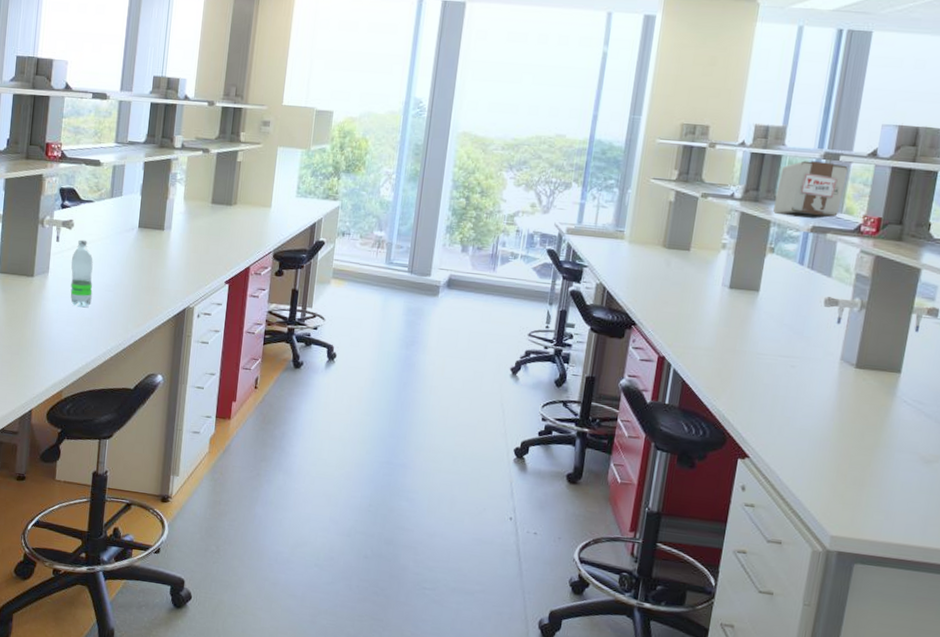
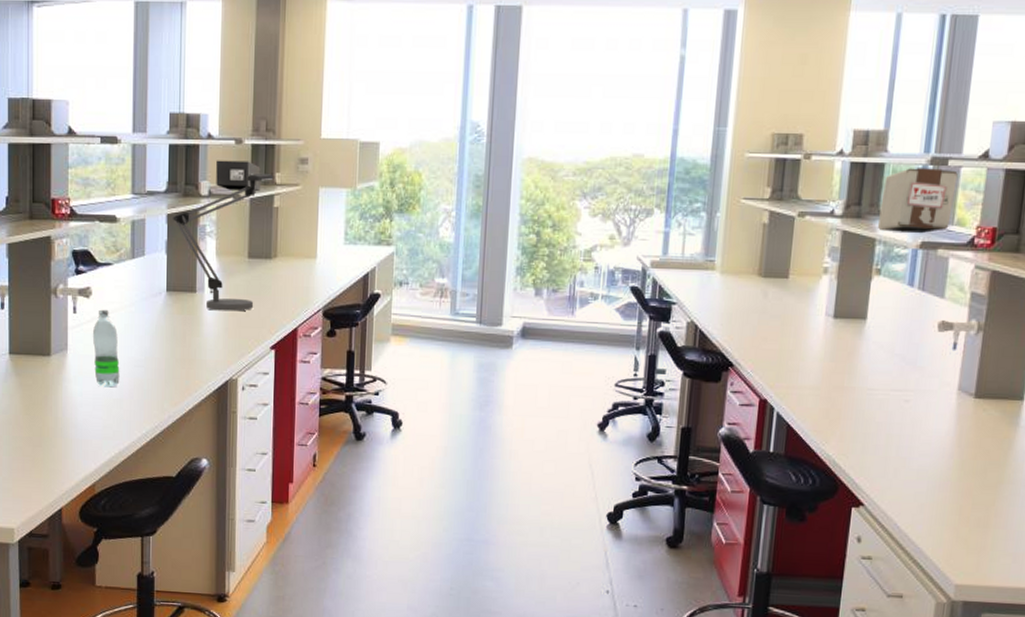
desk lamp: none [149,131,239,249] -> present [173,173,274,312]
box: none [188,118,228,147] -> present [216,160,261,191]

